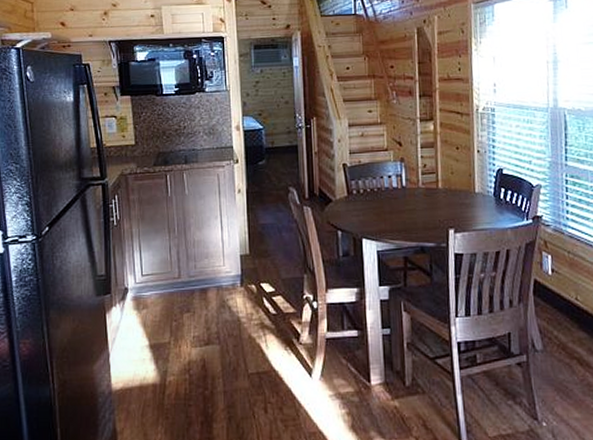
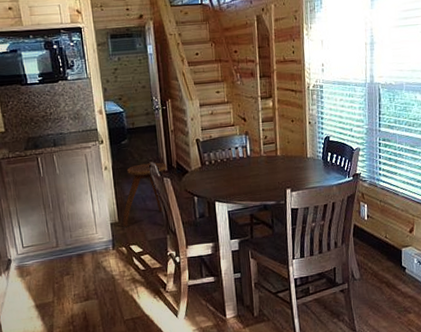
stool: none [253,188,308,261] -> present [122,162,167,227]

